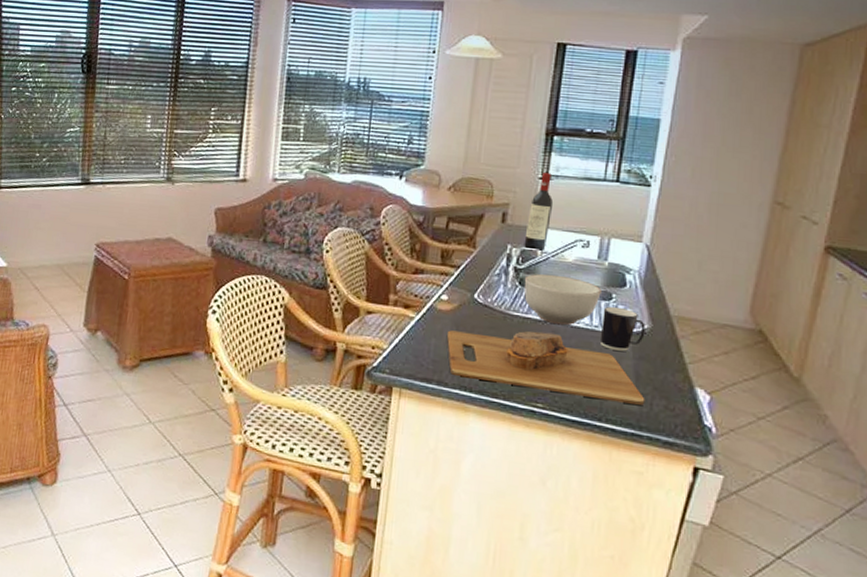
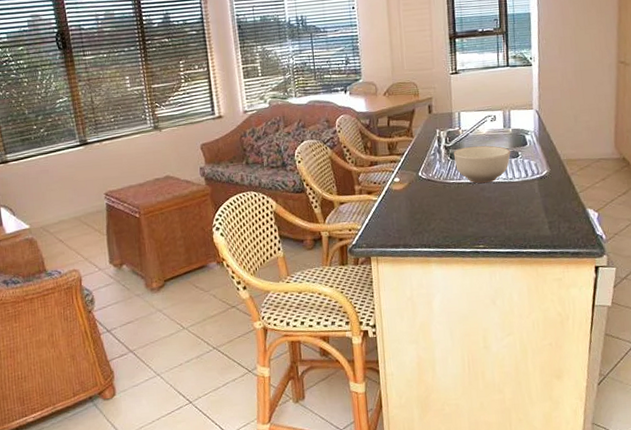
cutting board: present [446,330,645,405] -> none [403,190,555,239]
wine bottle: present [524,172,554,252] -> none [447,68,465,131]
mug: present [599,306,645,352] -> none [514,161,546,194]

